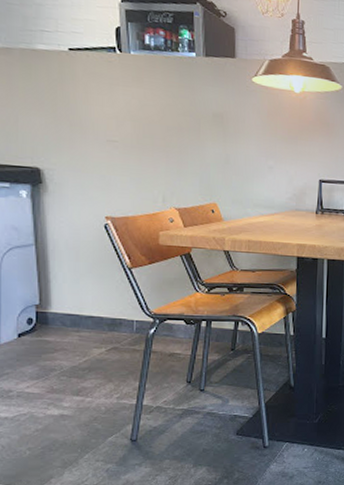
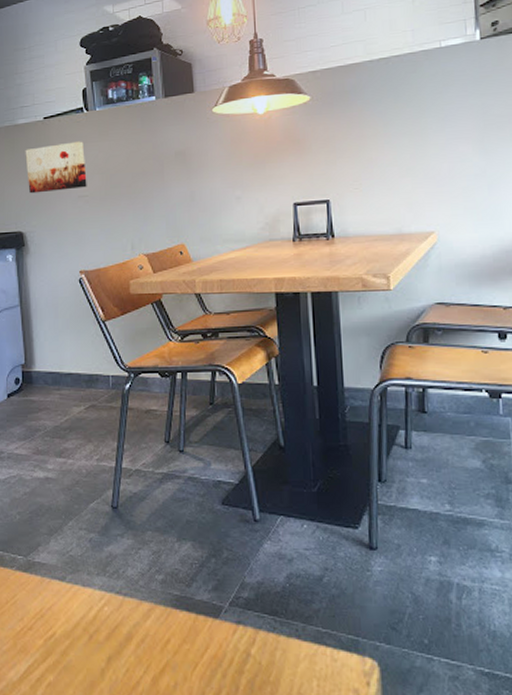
wall art: none [45,79,117,133] -> present [25,141,87,194]

